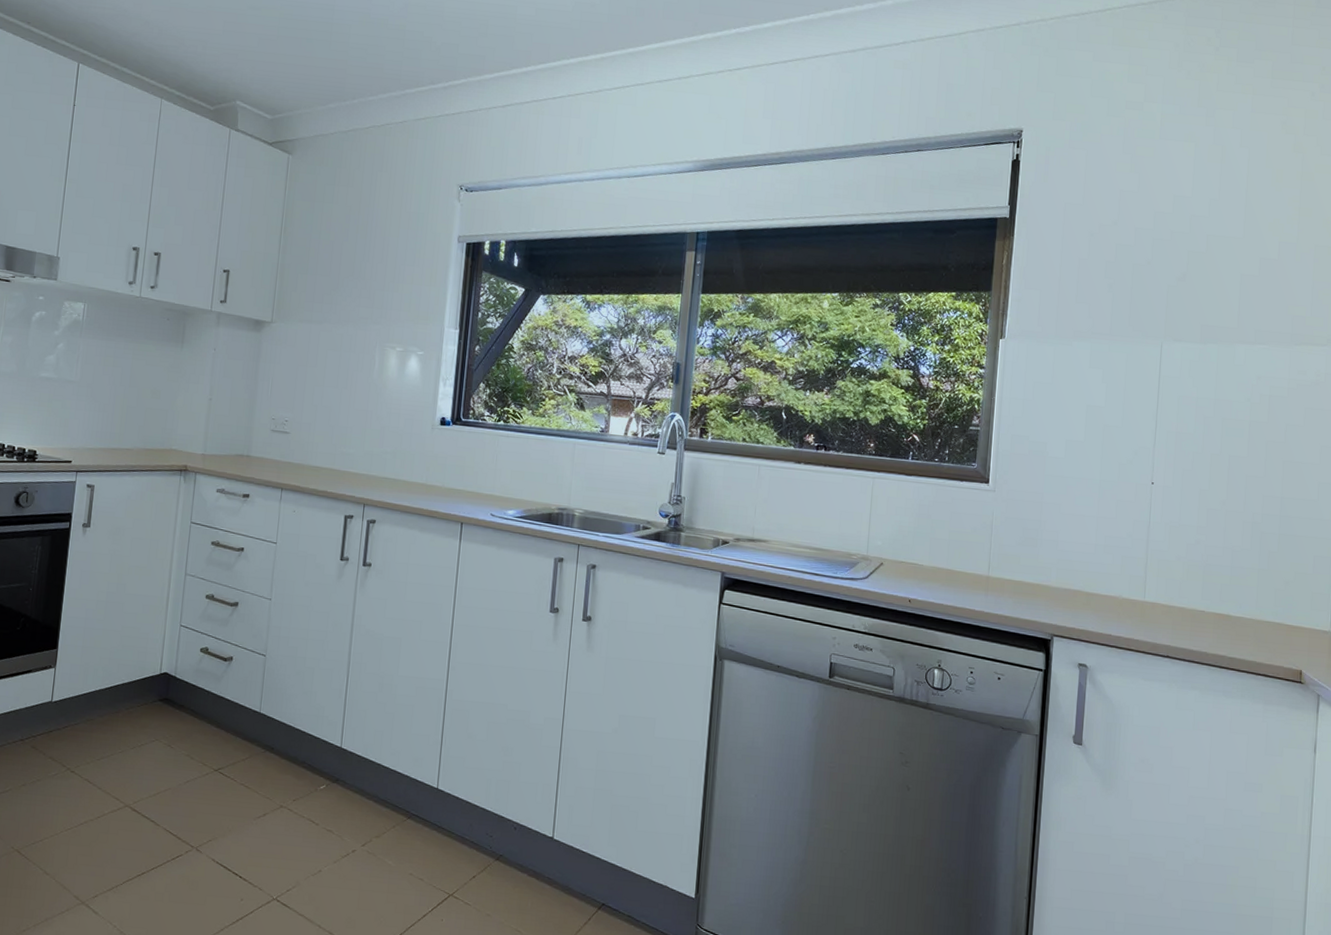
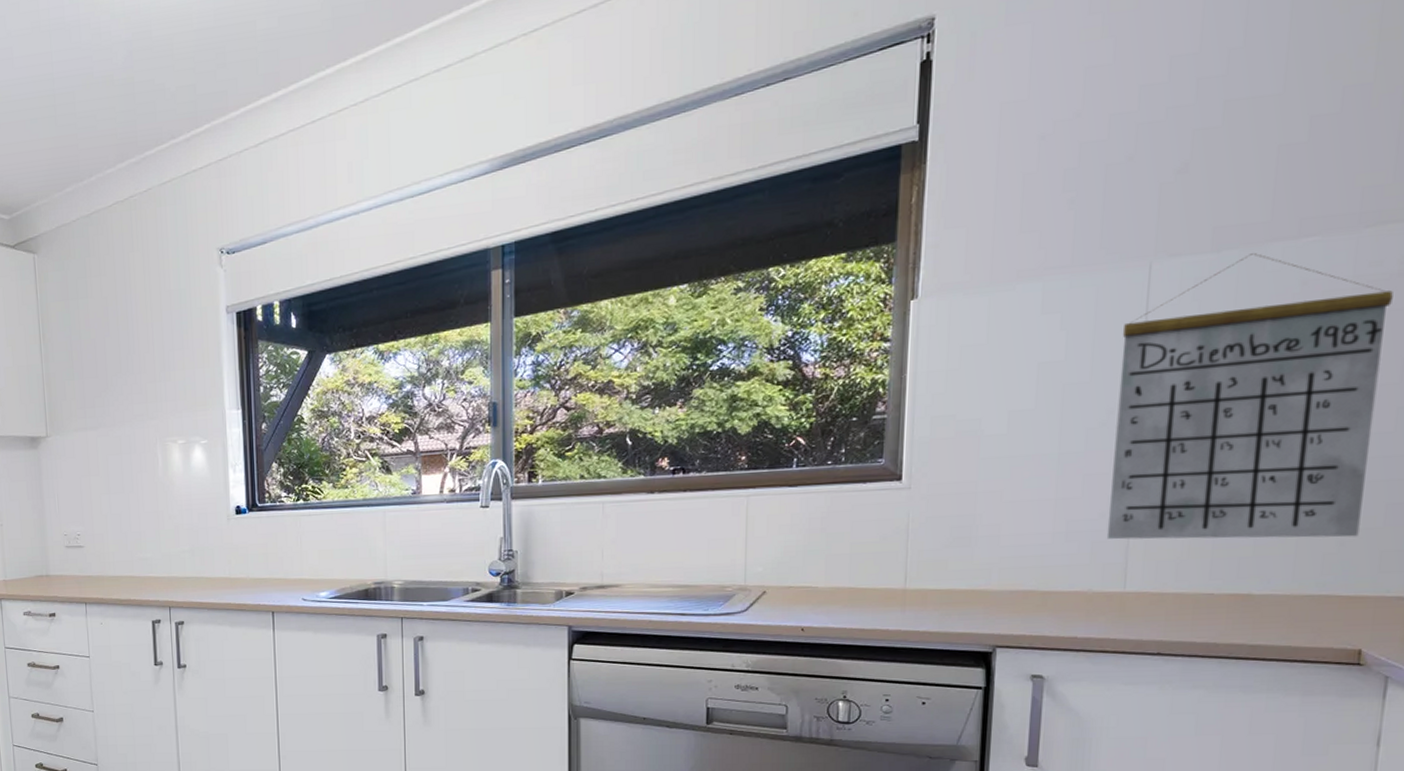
calendar: none [1132,349,1313,579] -> present [1106,253,1393,540]

